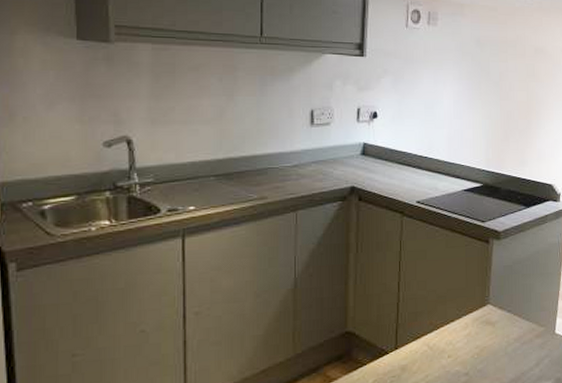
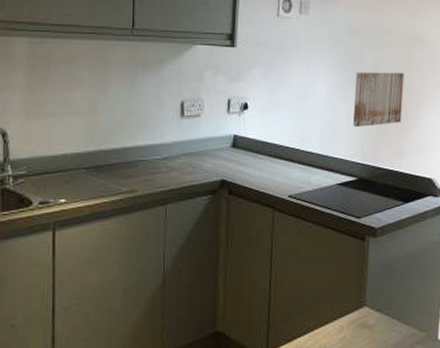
wall art: none [478,82,528,135] -> present [353,72,404,127]

